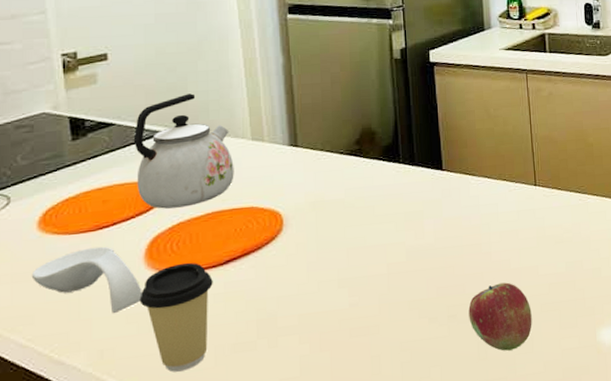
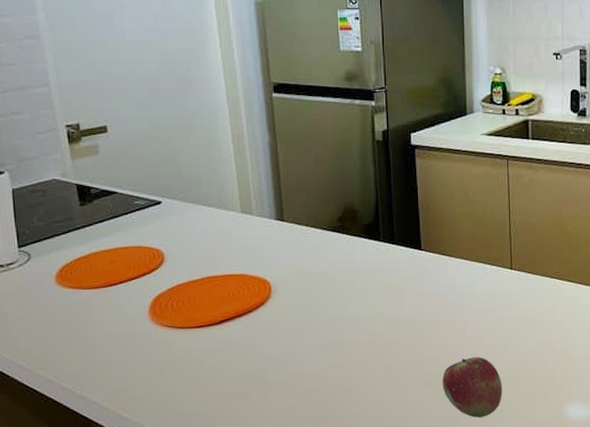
spoon rest: present [31,246,142,313] -> none [53,301,149,359]
kettle: present [133,93,234,209] -> none [134,167,226,272]
coffee cup: present [139,262,213,372] -> none [146,320,210,413]

